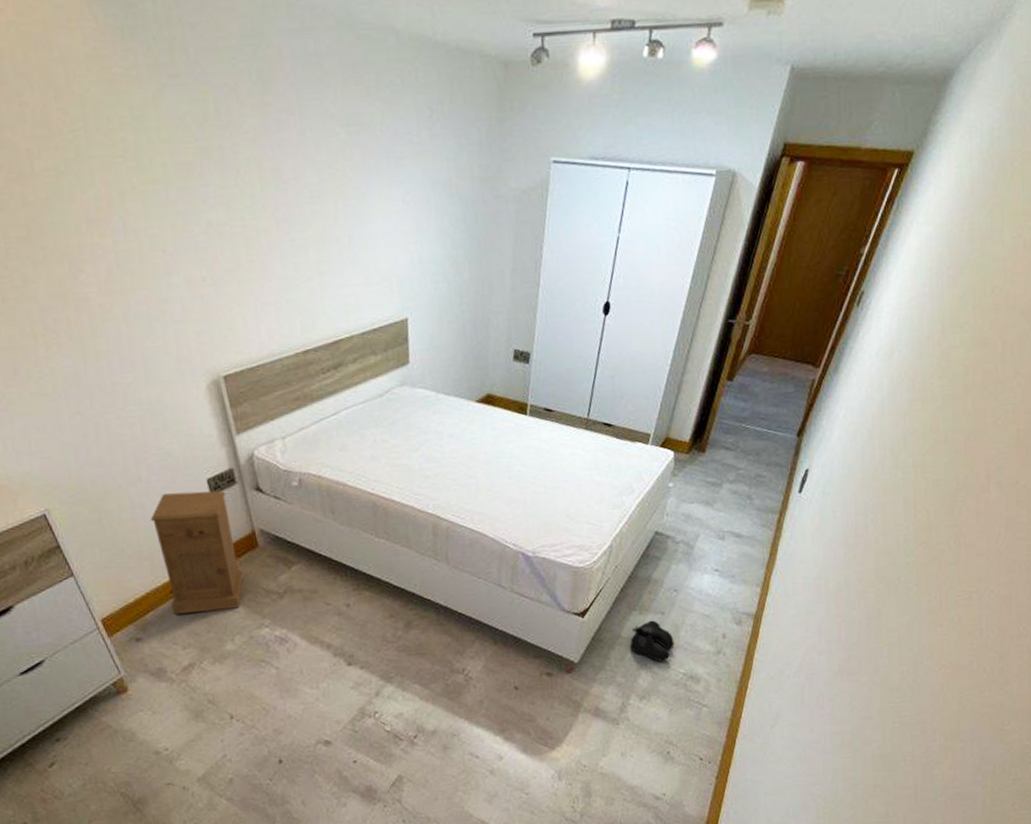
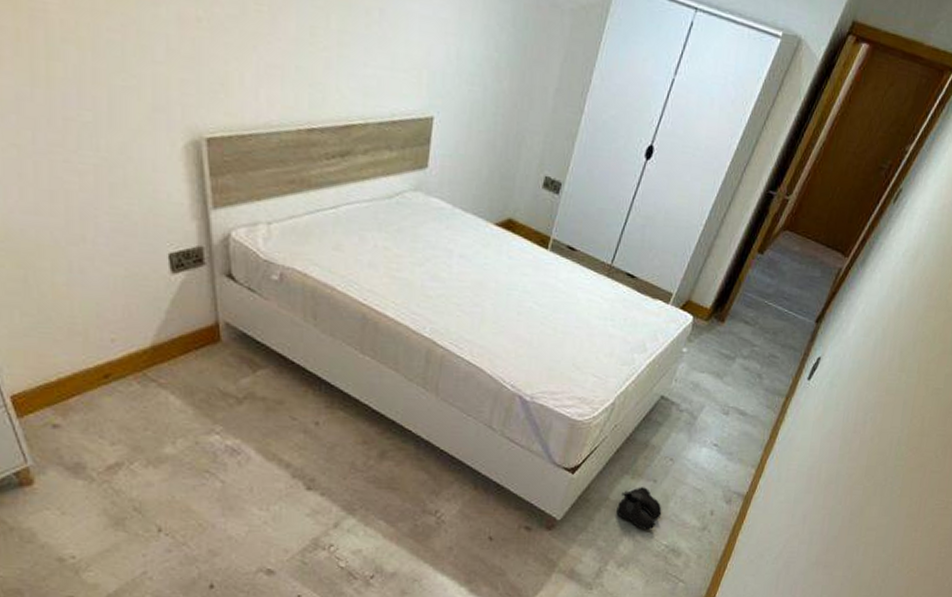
nightstand: present [150,490,244,614] -> none [90,260,197,408]

